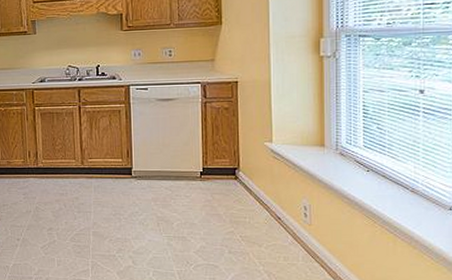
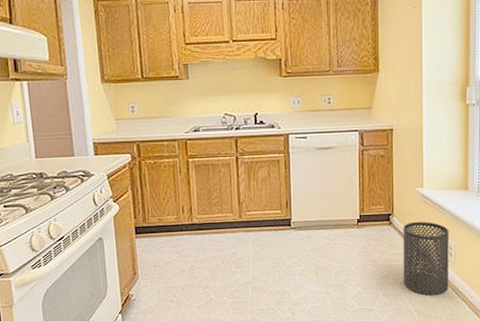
trash can: none [250,177,303,257] -> present [403,221,449,296]

